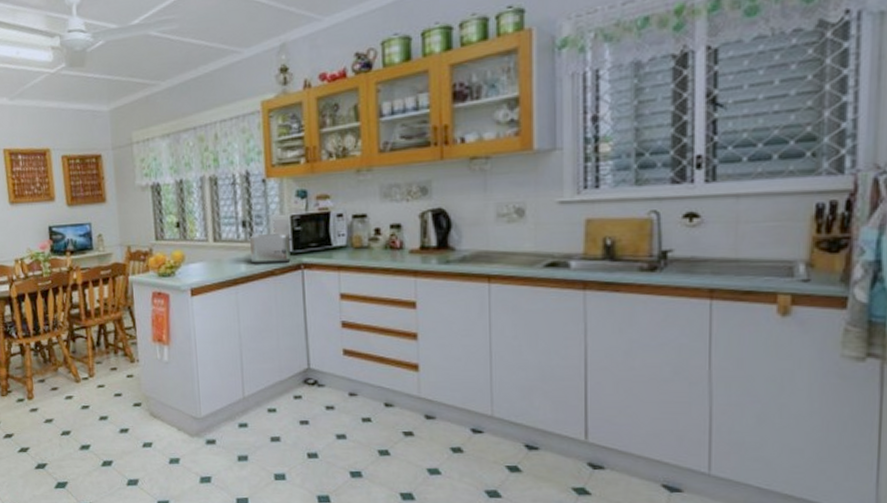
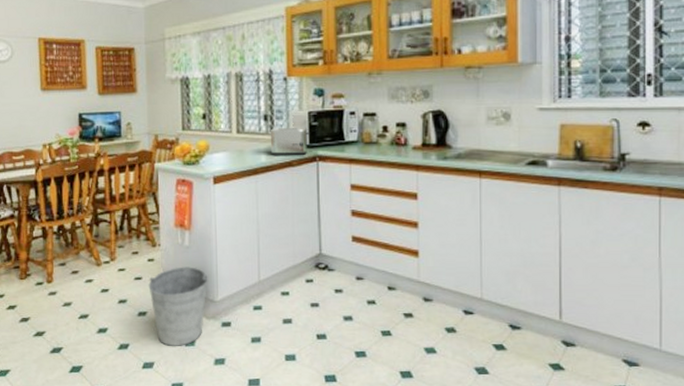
bucket: none [129,383,190,464] -> present [148,267,208,346]

